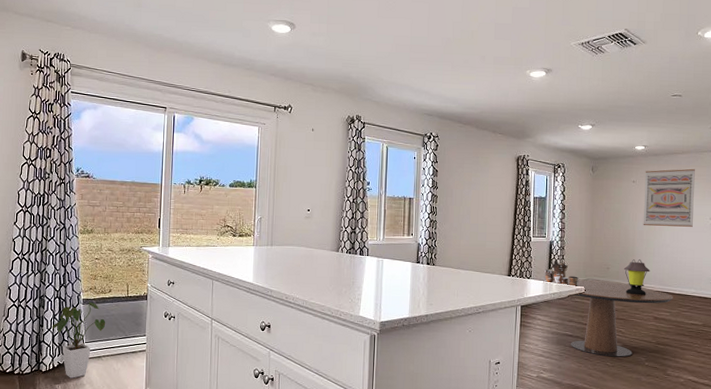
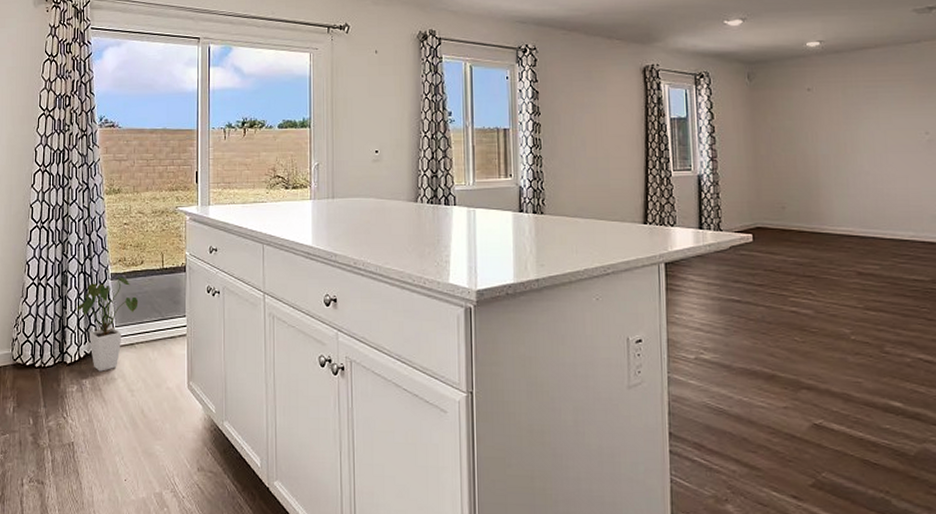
dining table: present [543,279,673,357] -> none [693,224,883,330]
ceramic vessel: present [545,260,579,286] -> none [694,200,744,234]
lantern: present [623,258,650,295] -> none [805,192,845,243]
wall art: present [643,168,695,227] -> none [823,66,901,148]

